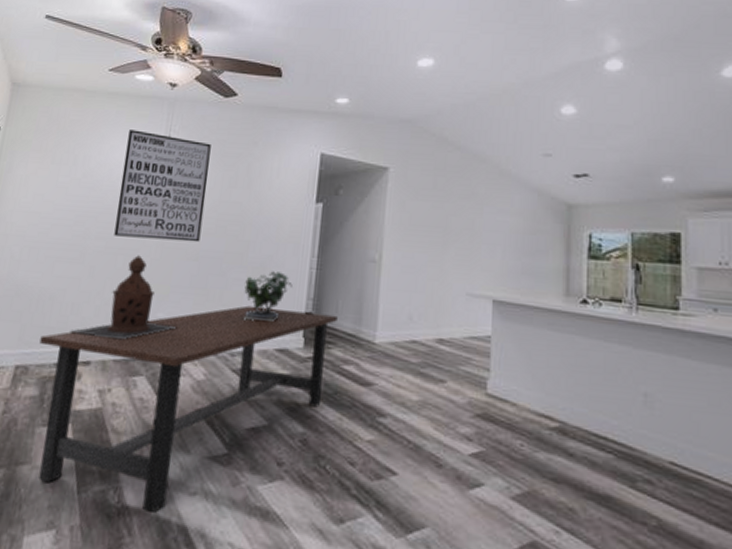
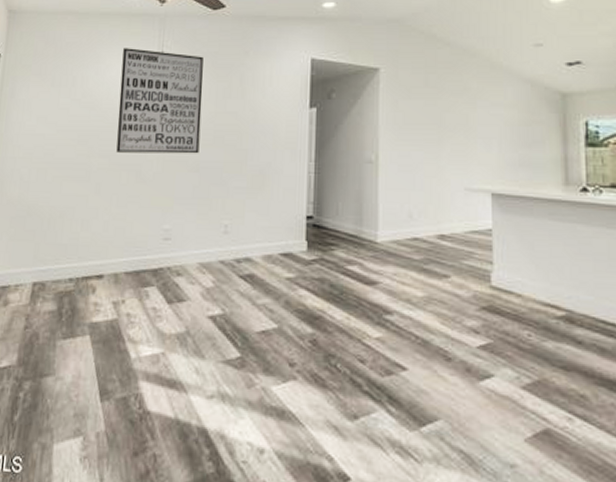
dining table: present [38,305,338,513] -> none [54,212,339,416]
lantern: present [70,255,177,340] -> none [81,170,183,253]
potted plant: present [239,271,292,323] -> none [243,178,292,228]

